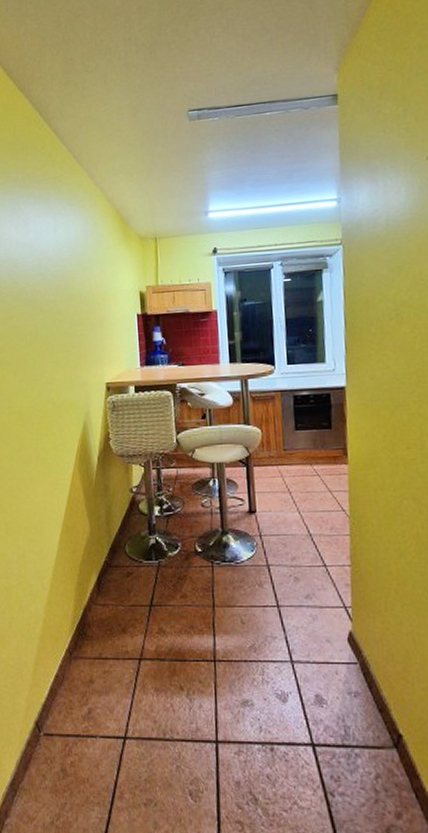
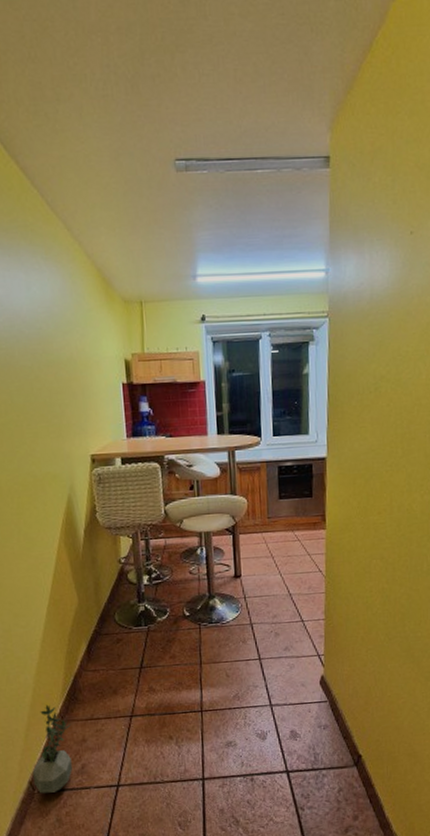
potted plant: none [39,638,80,737] -> present [32,704,72,794]

